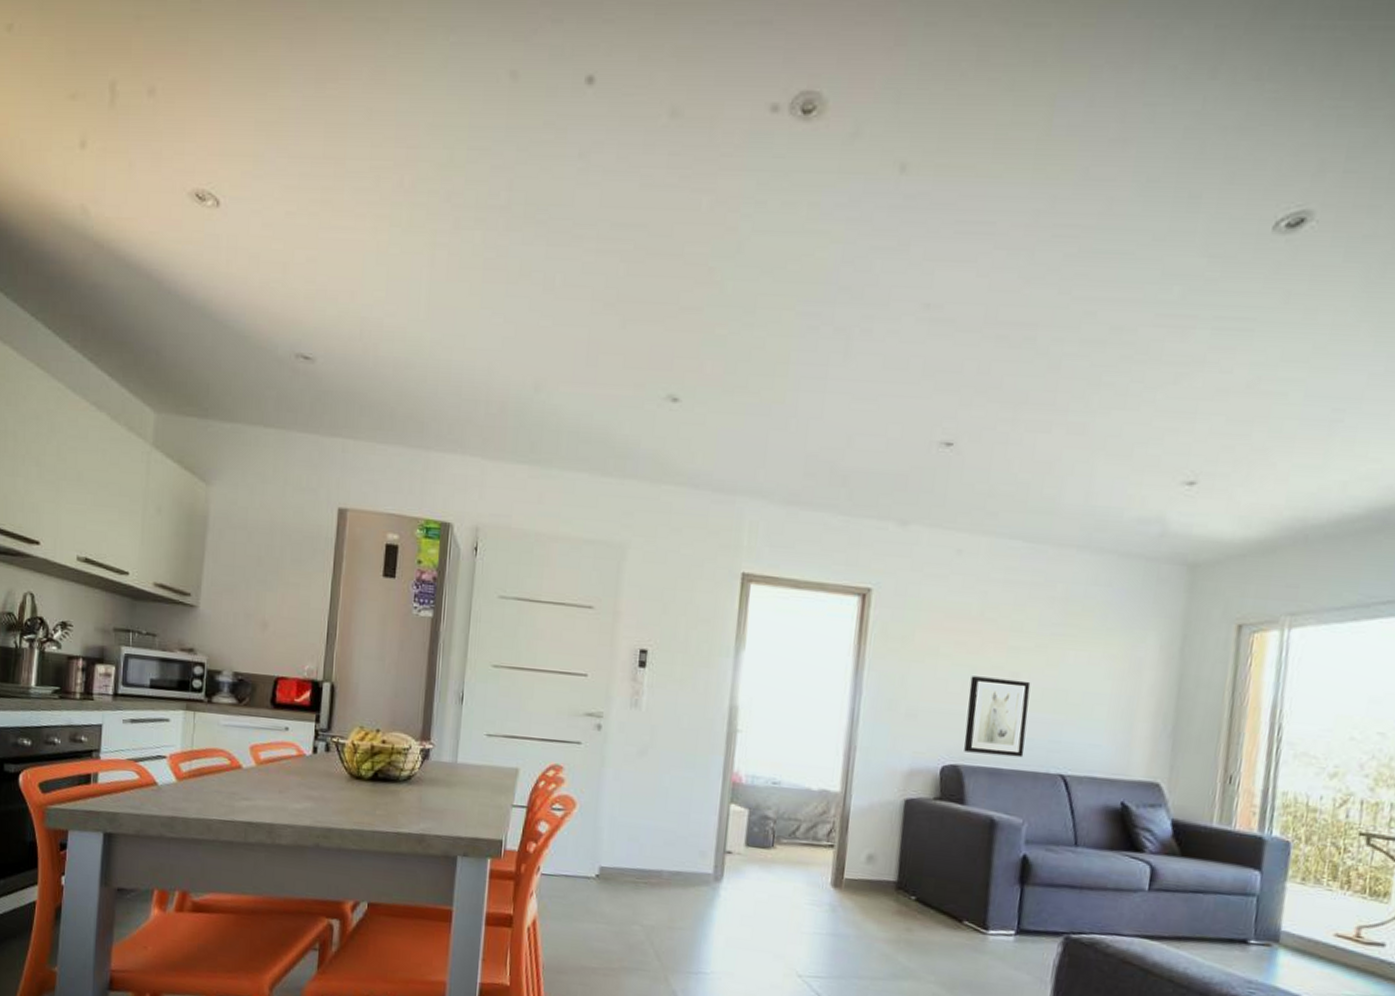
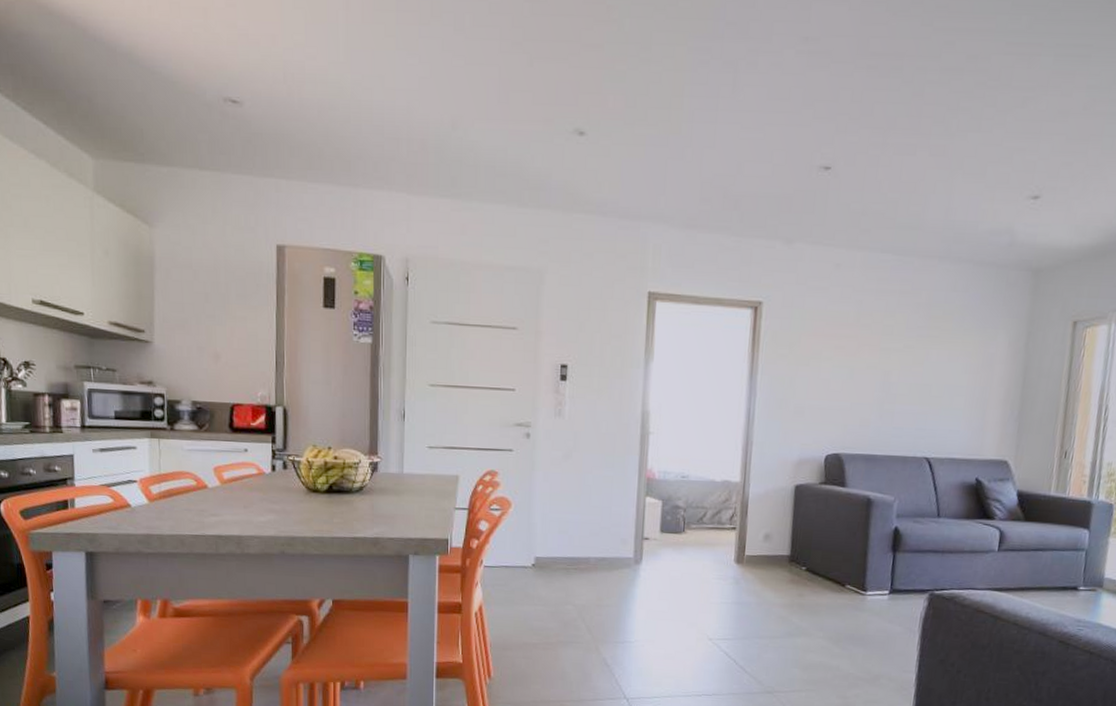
wall art: present [964,676,1031,758] -> none [844,375,900,445]

